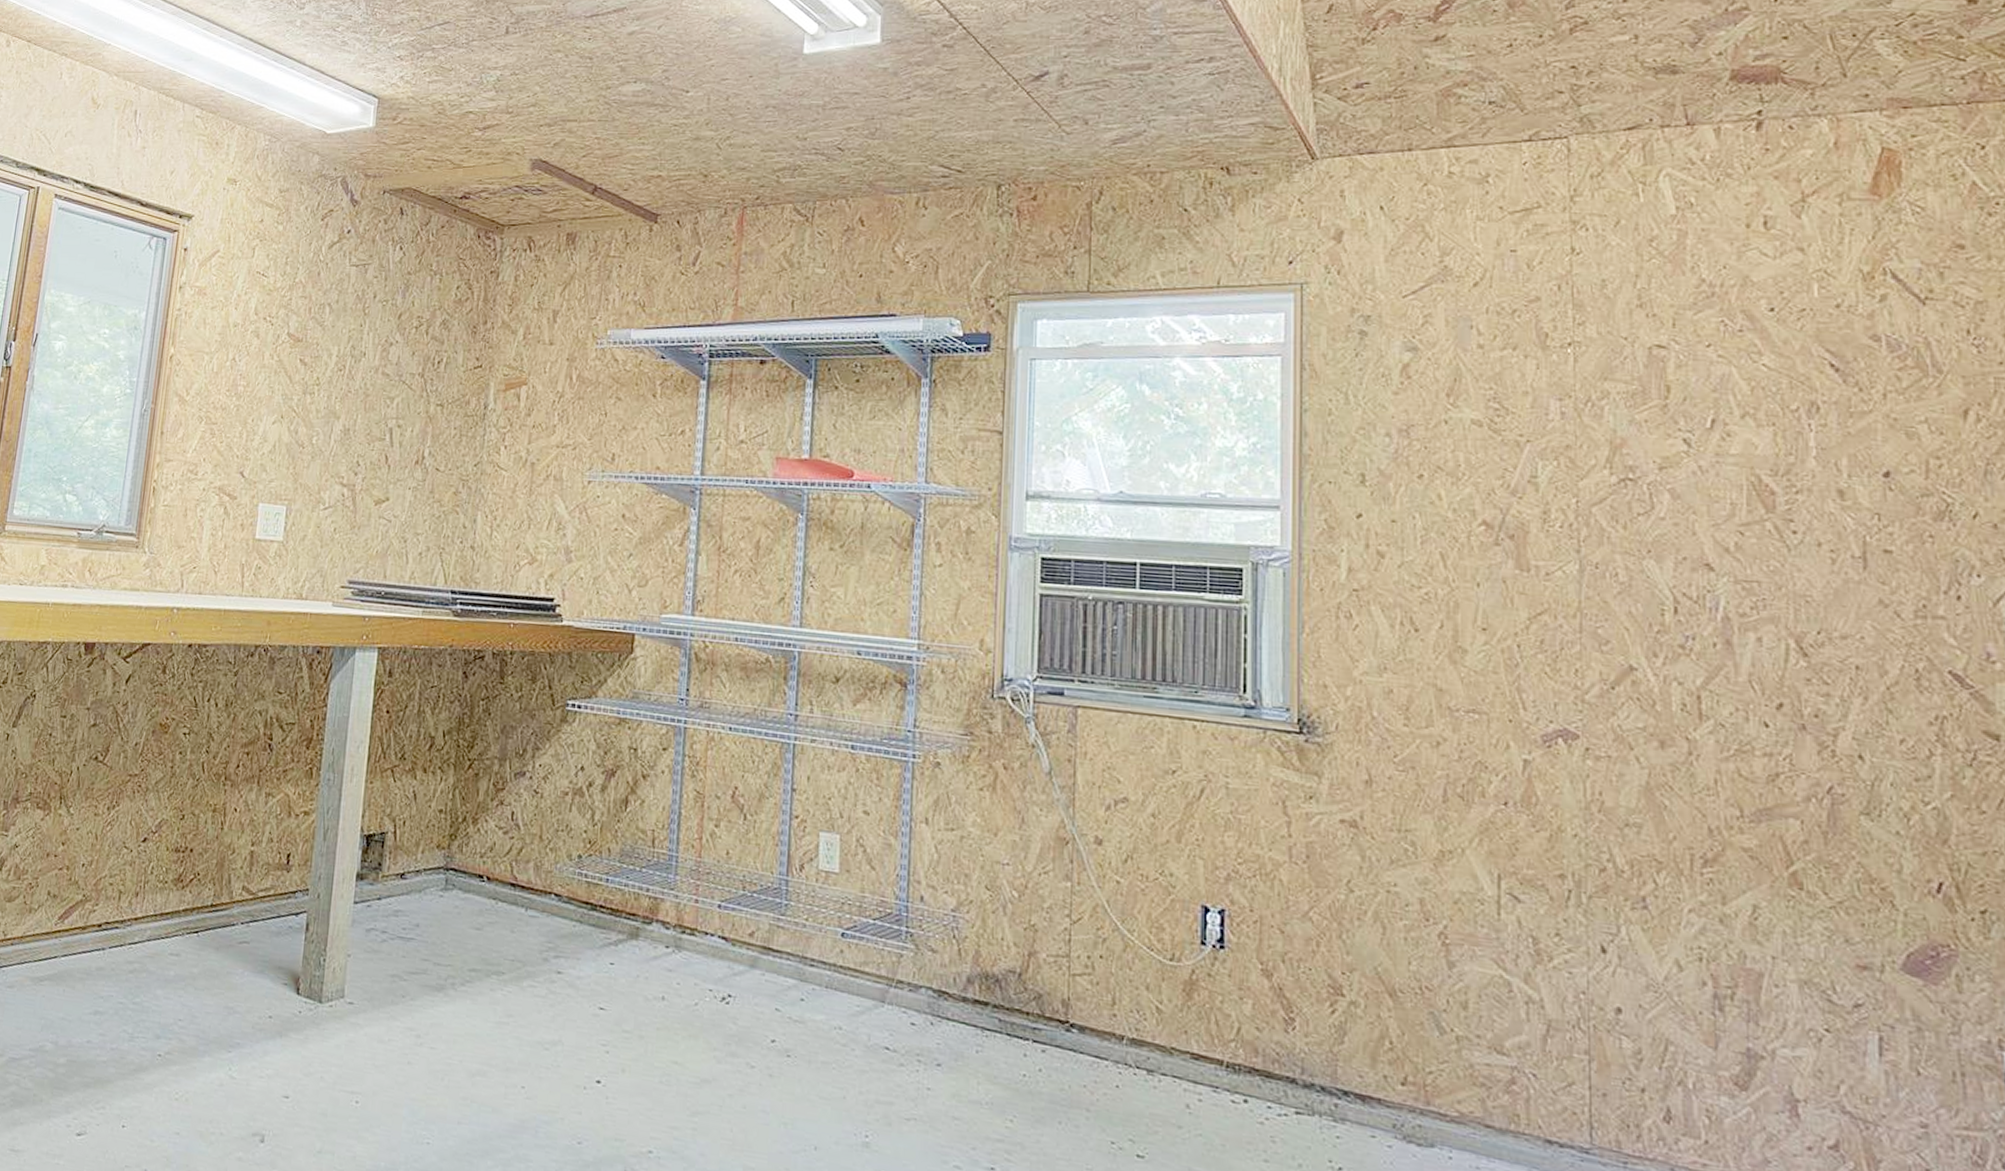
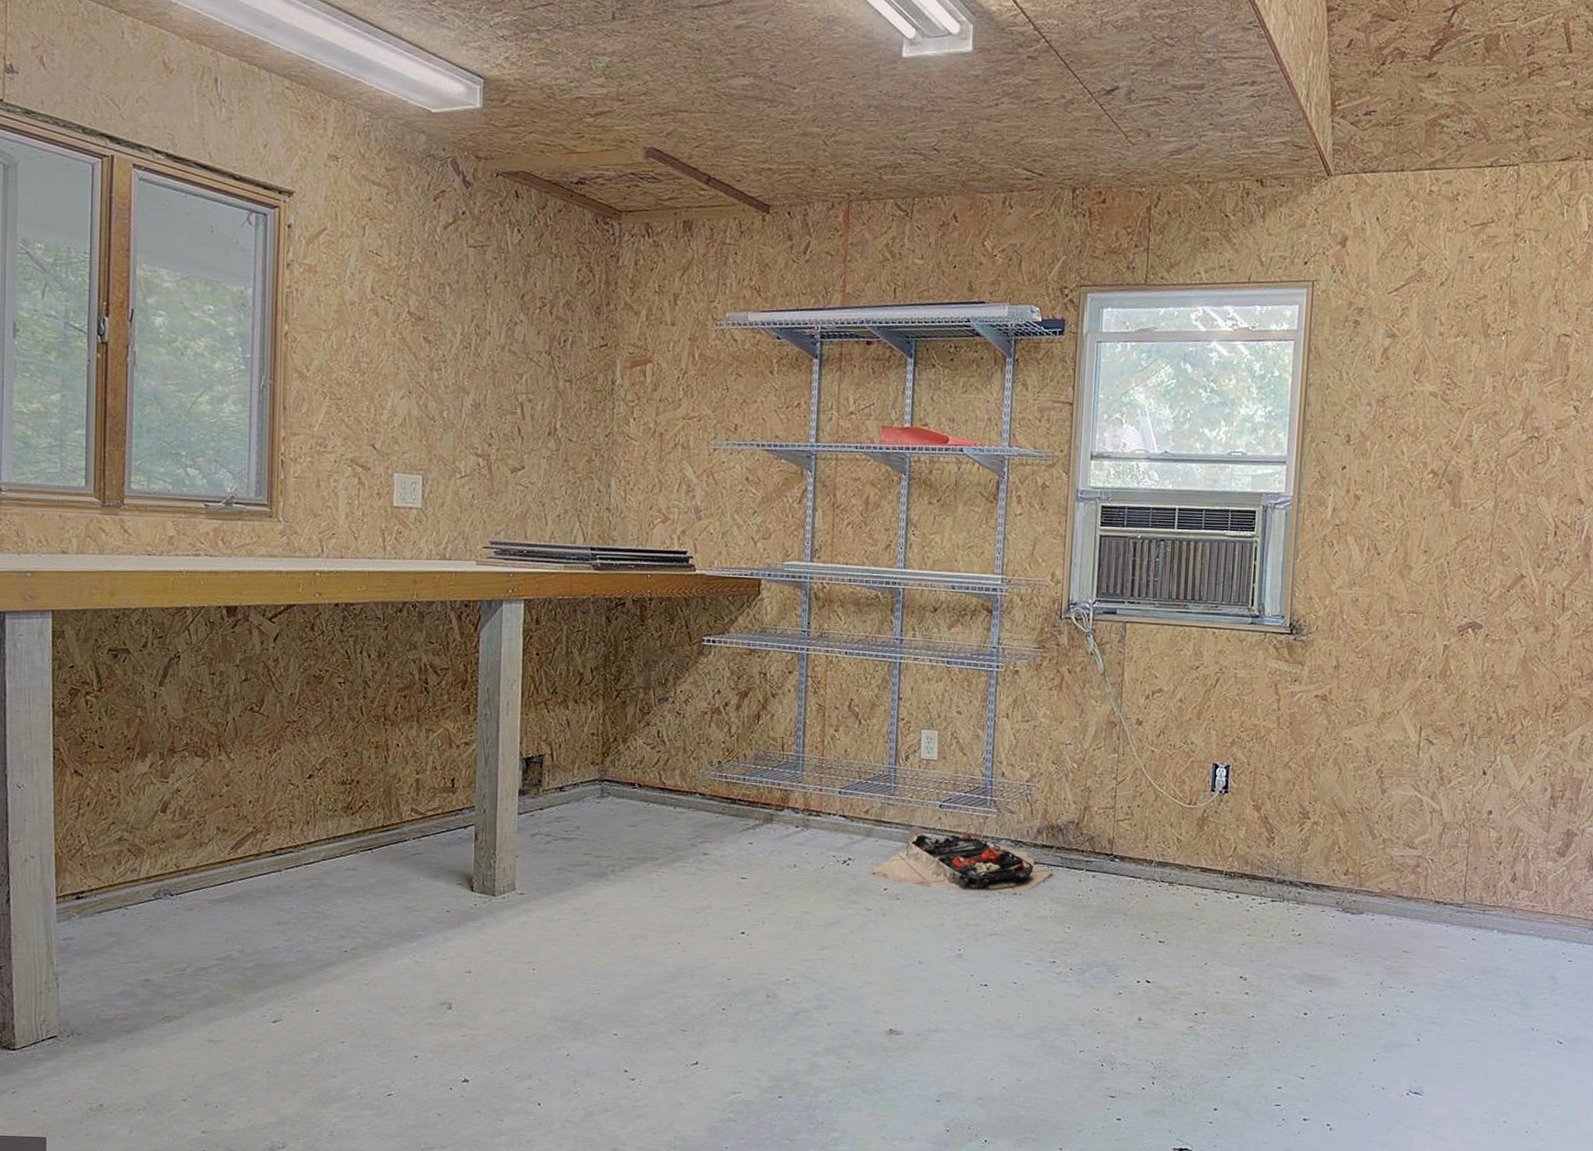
toolbox: none [752,958,989,1067] -> present [868,825,1053,895]

